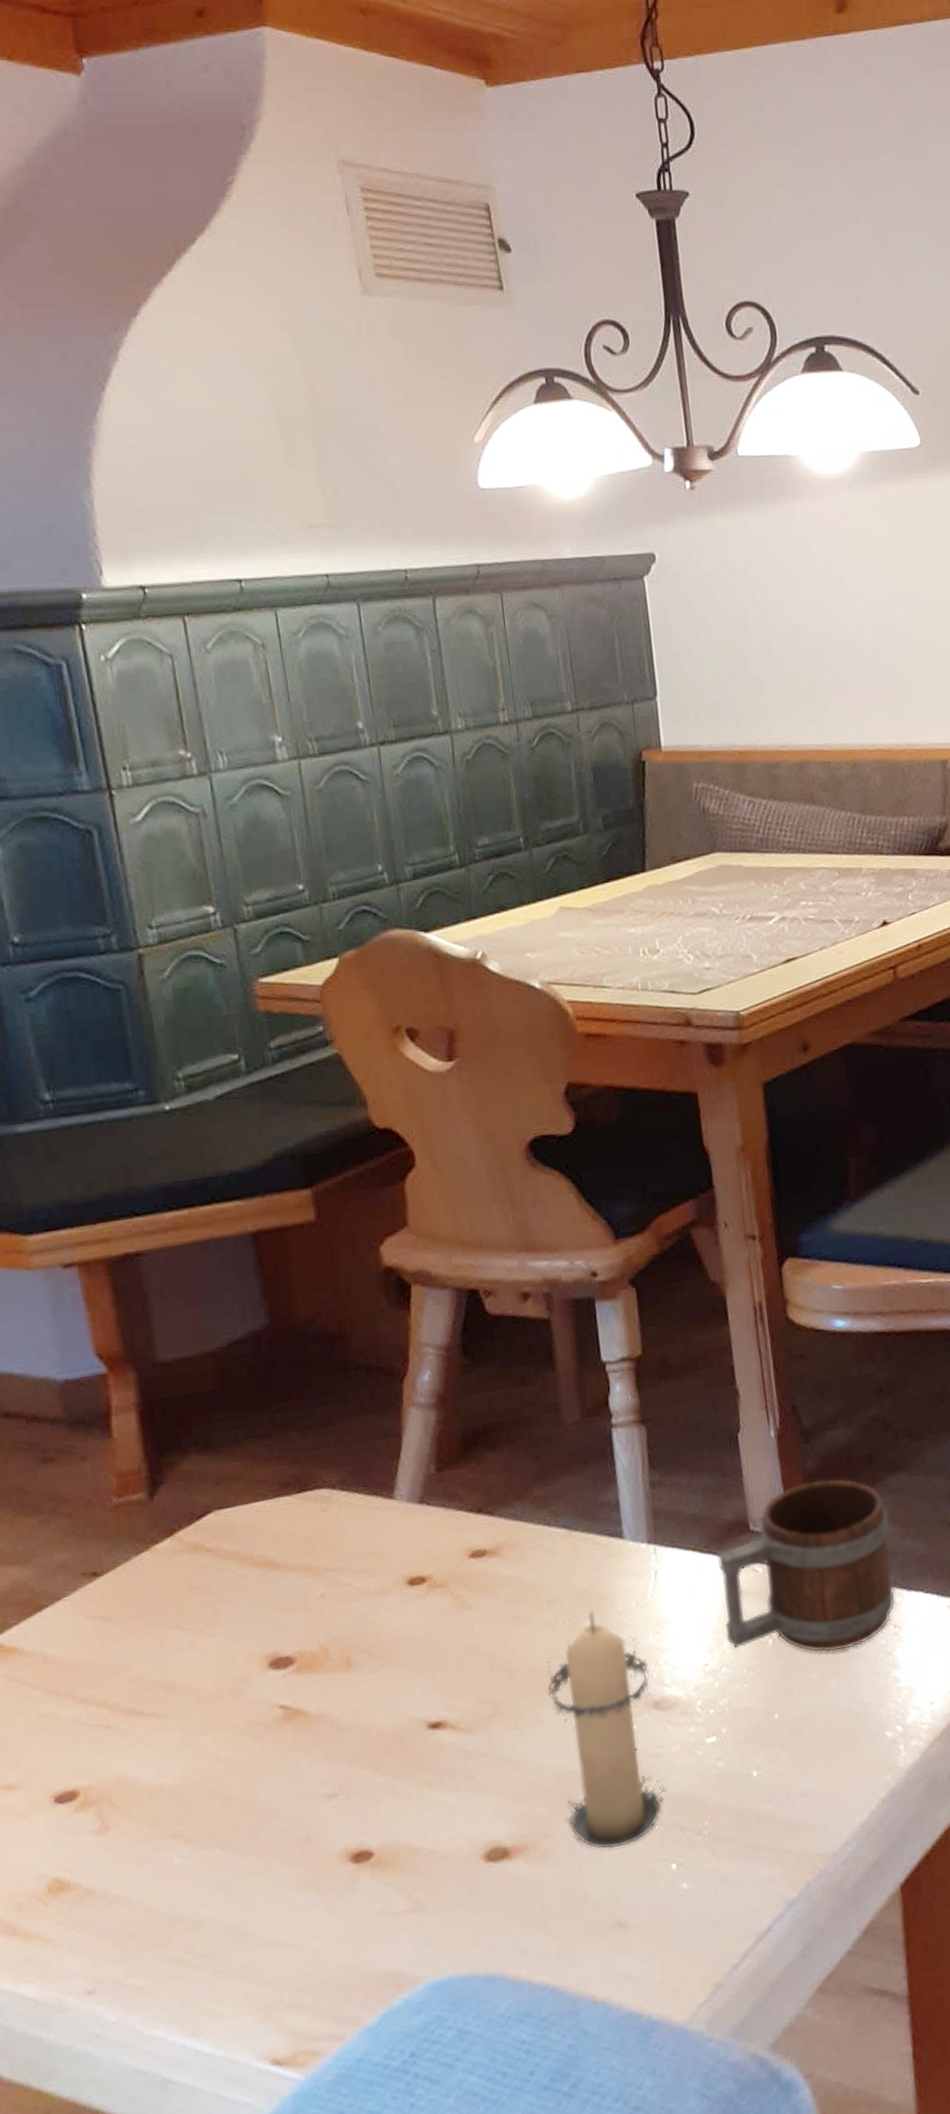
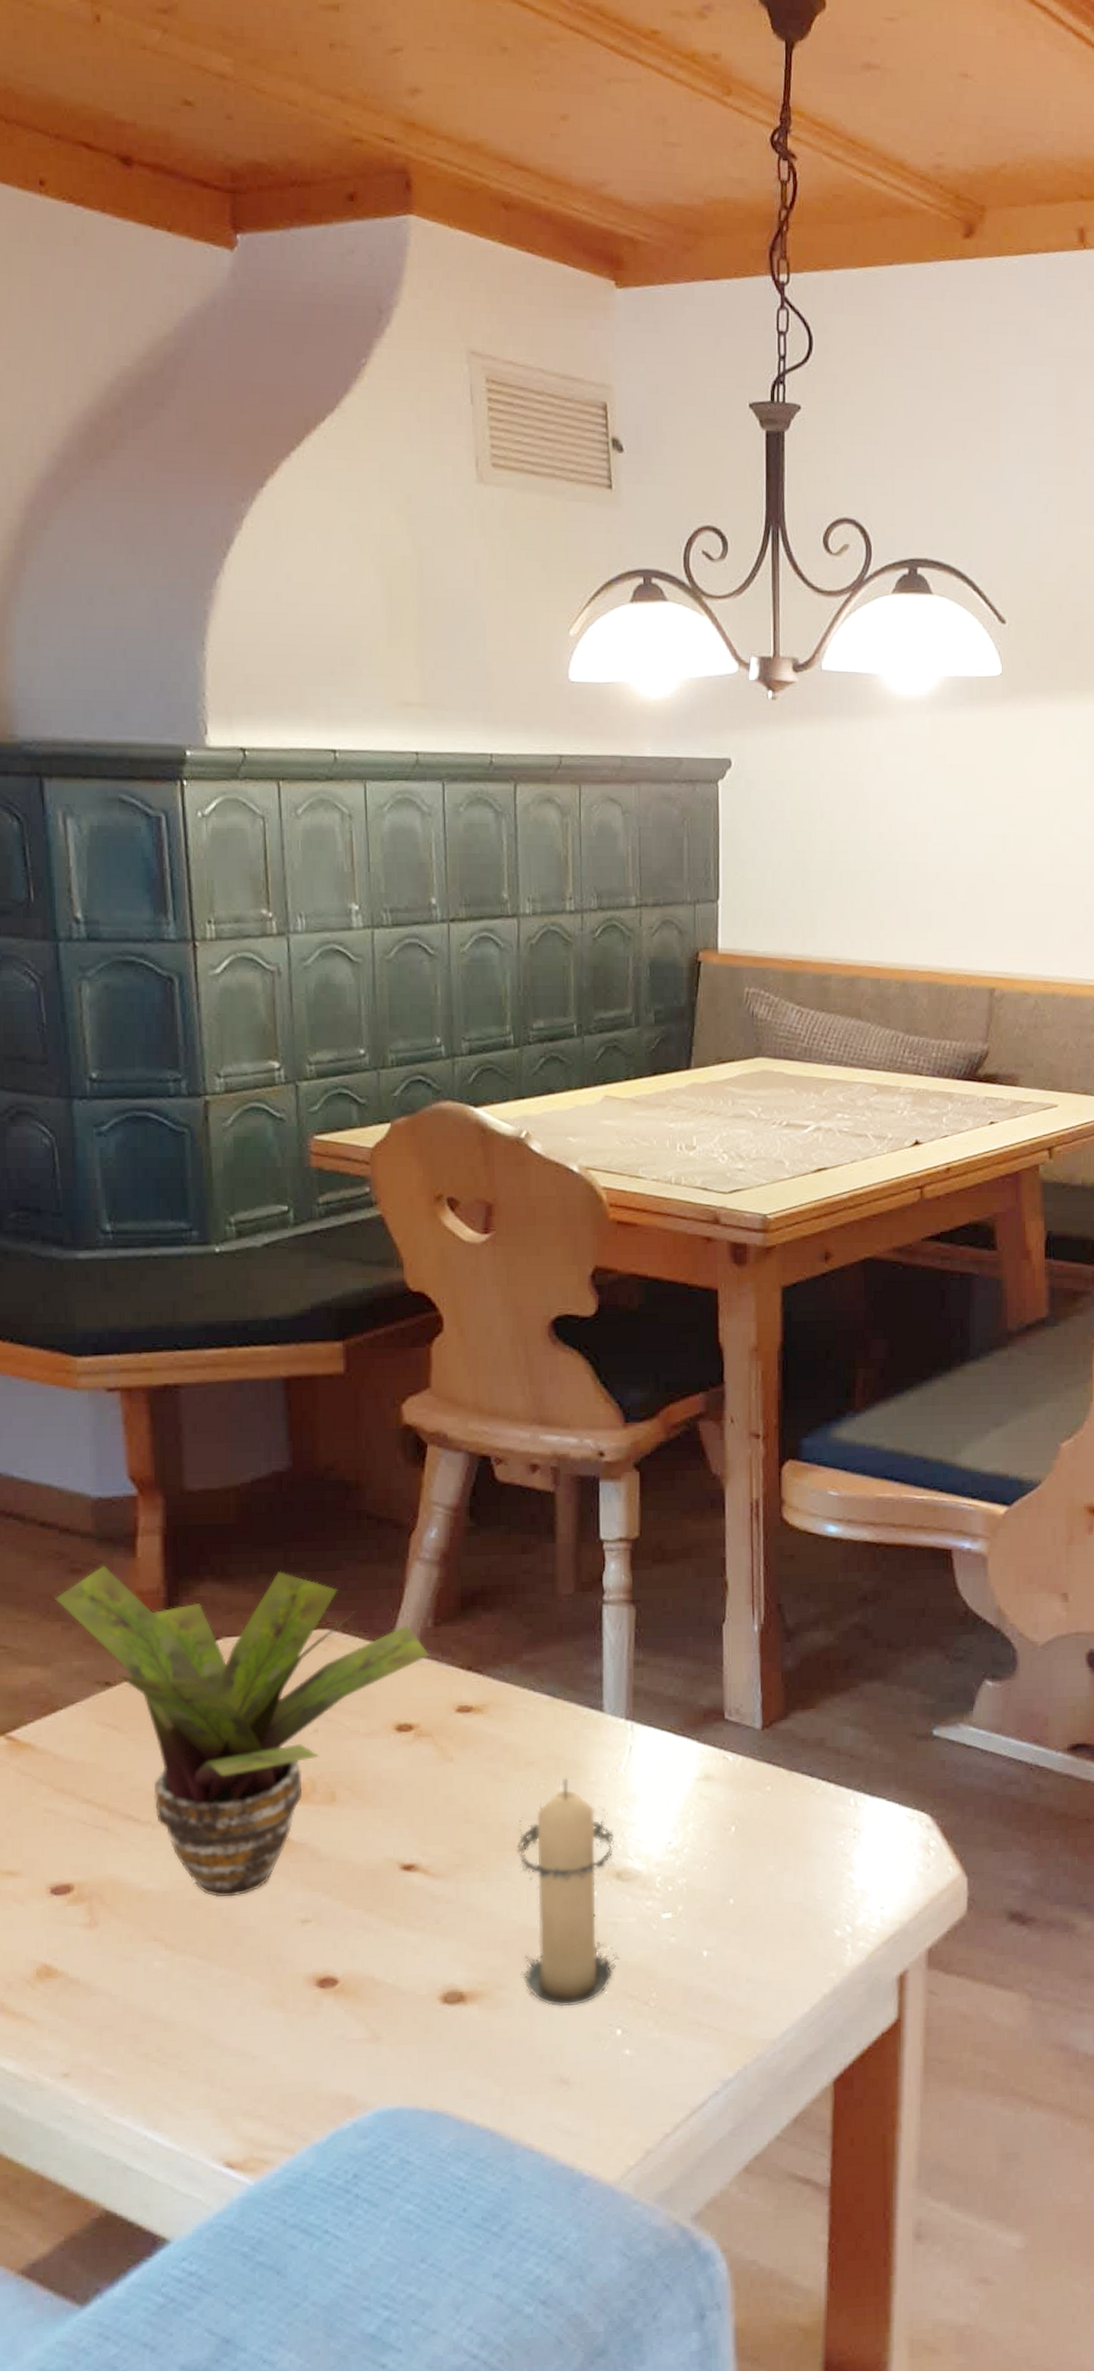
potted plant: none [28,1434,436,1783] -> present [55,1565,430,1897]
mug: present [718,1478,896,1653] -> none [691,1678,859,1846]

